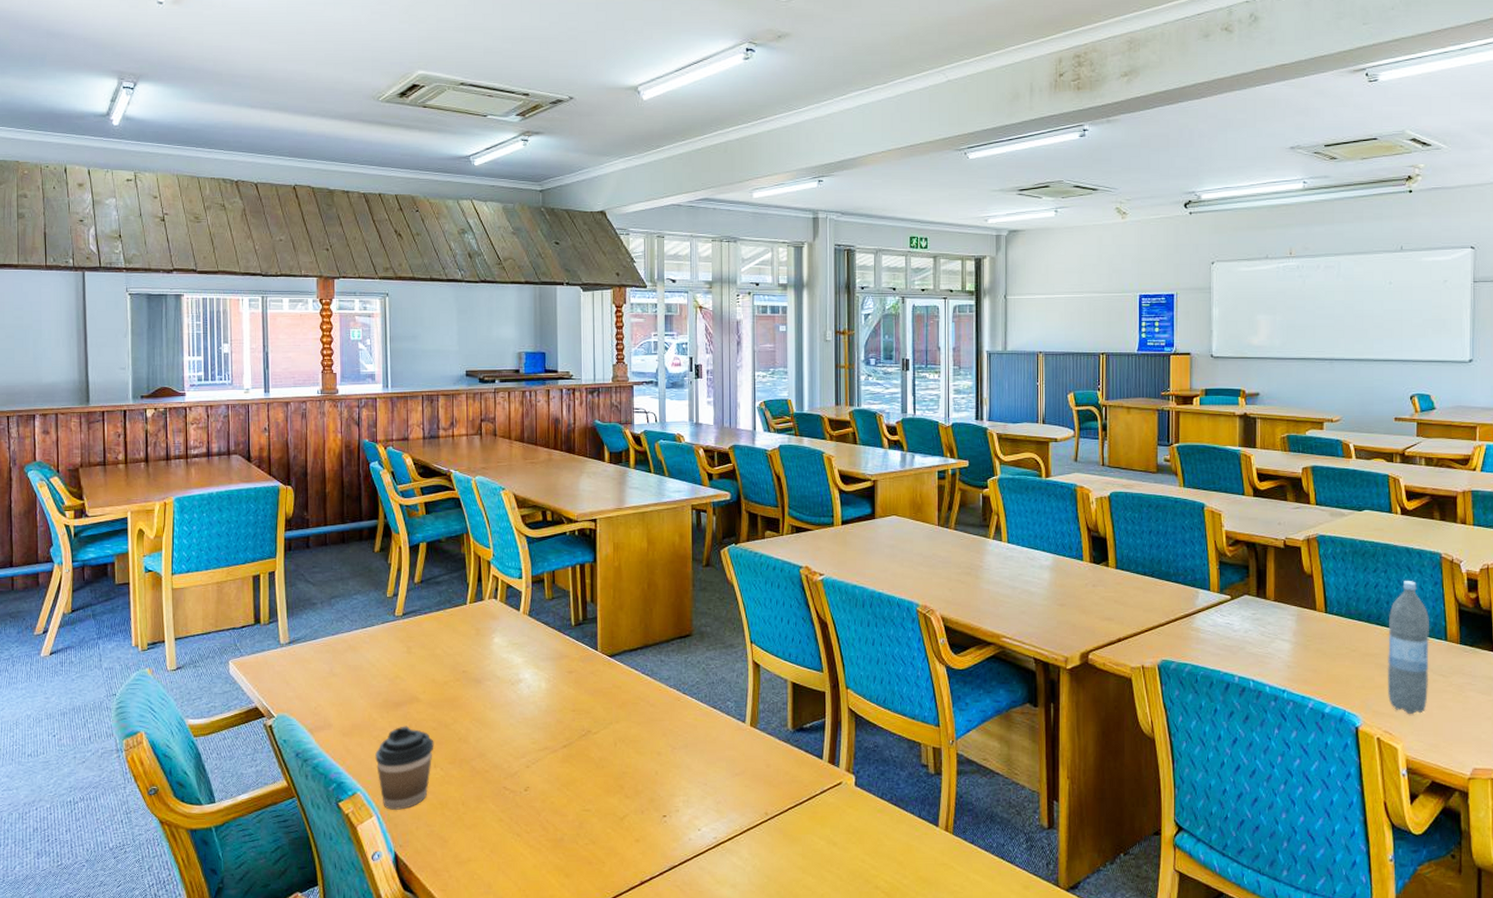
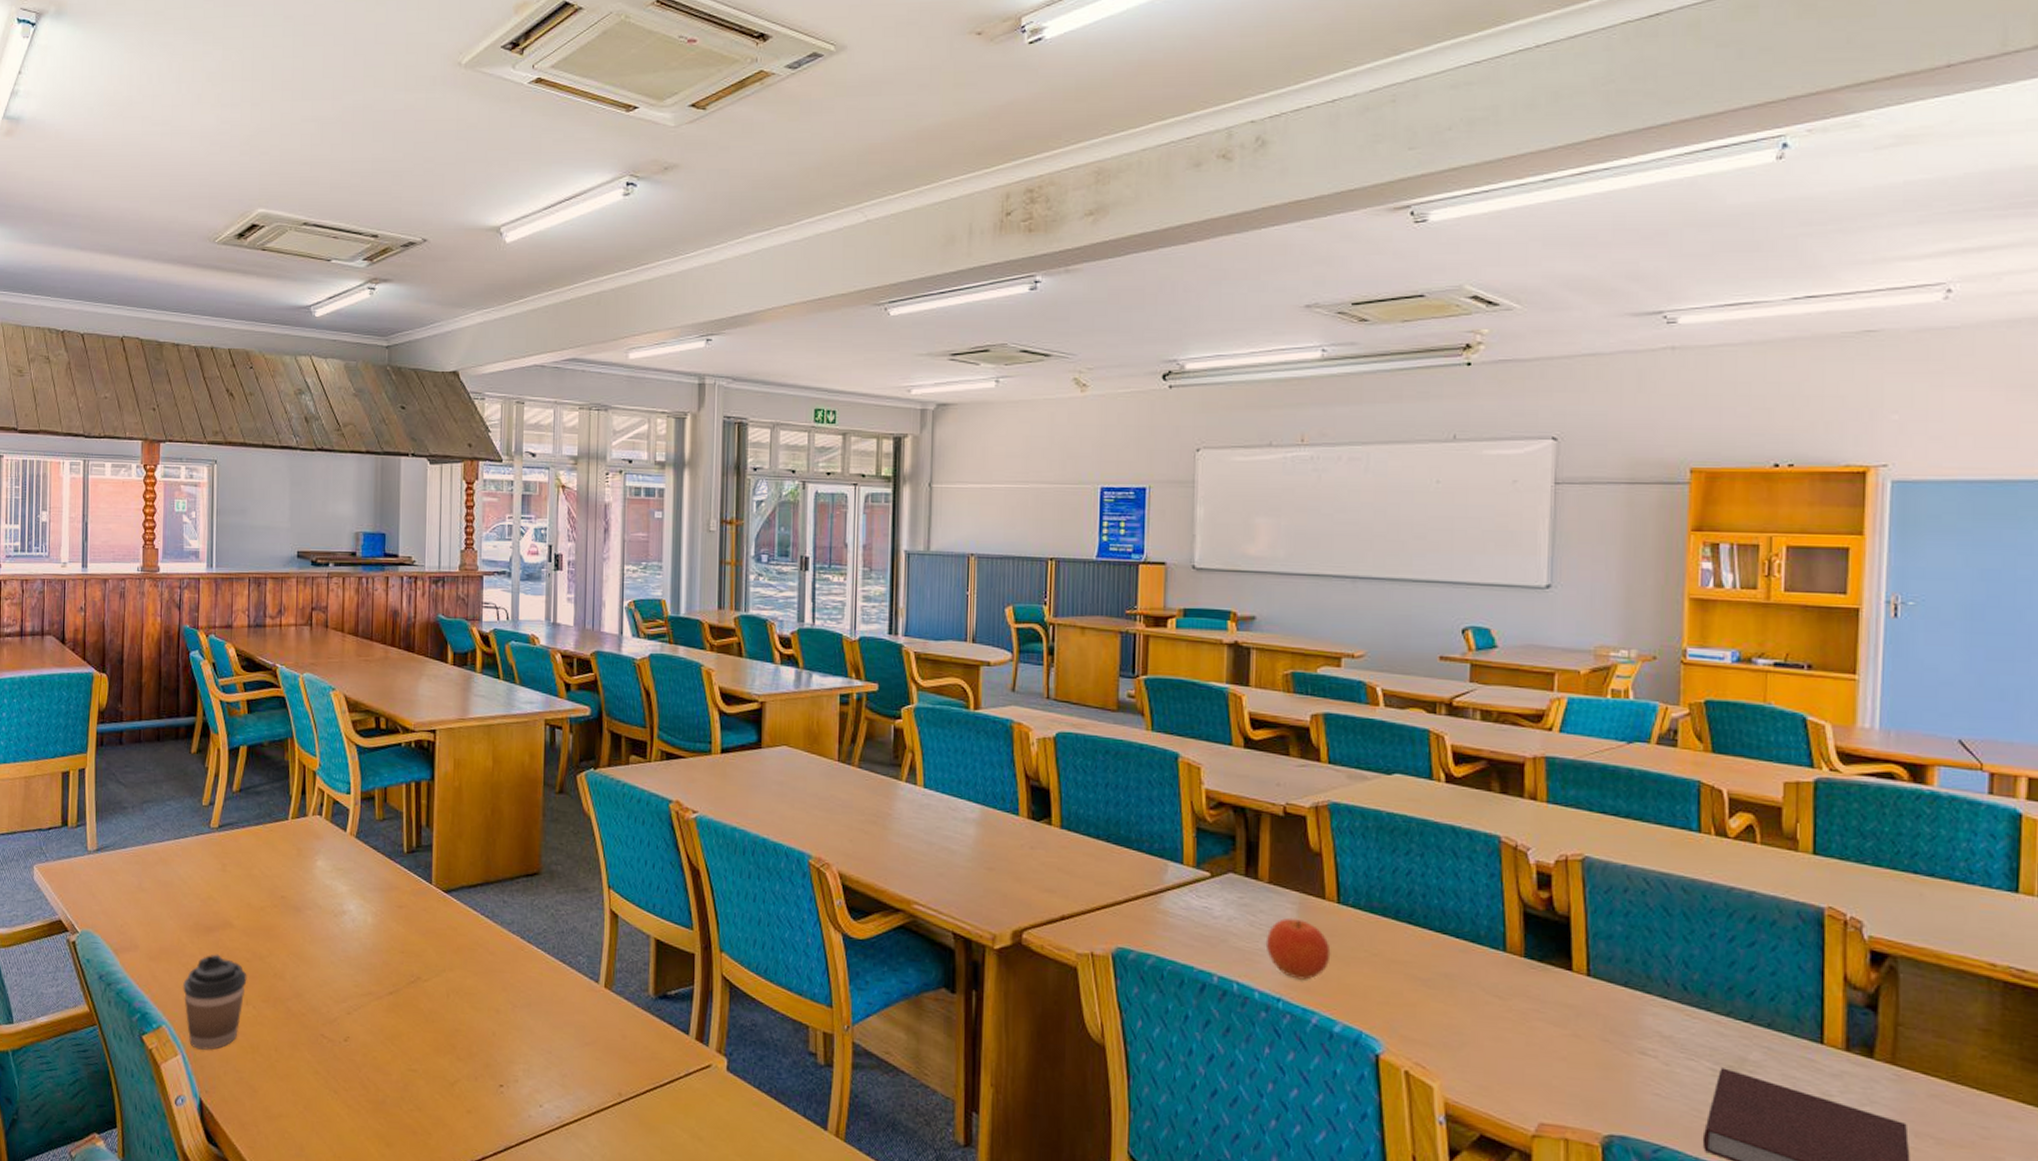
fruit: none [1273,626,1321,674] -> present [1265,917,1331,980]
water bottle: present [1387,580,1429,714] -> none [1421,868,1482,1045]

